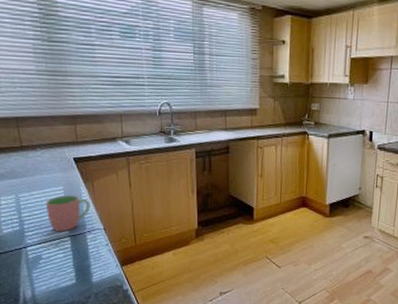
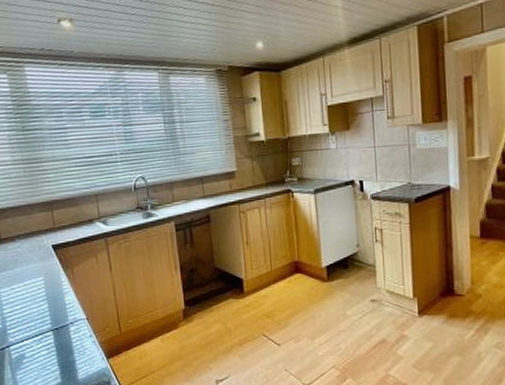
cup: present [45,195,91,232] -> none [26,285,72,326]

